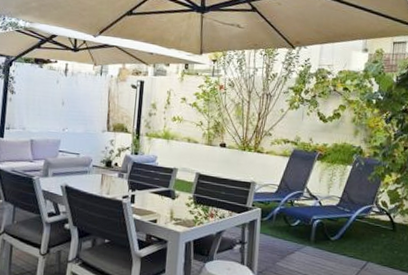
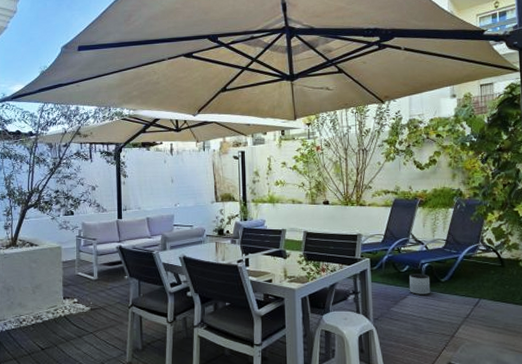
planter: none [298,229,320,253] -> present [409,274,431,296]

